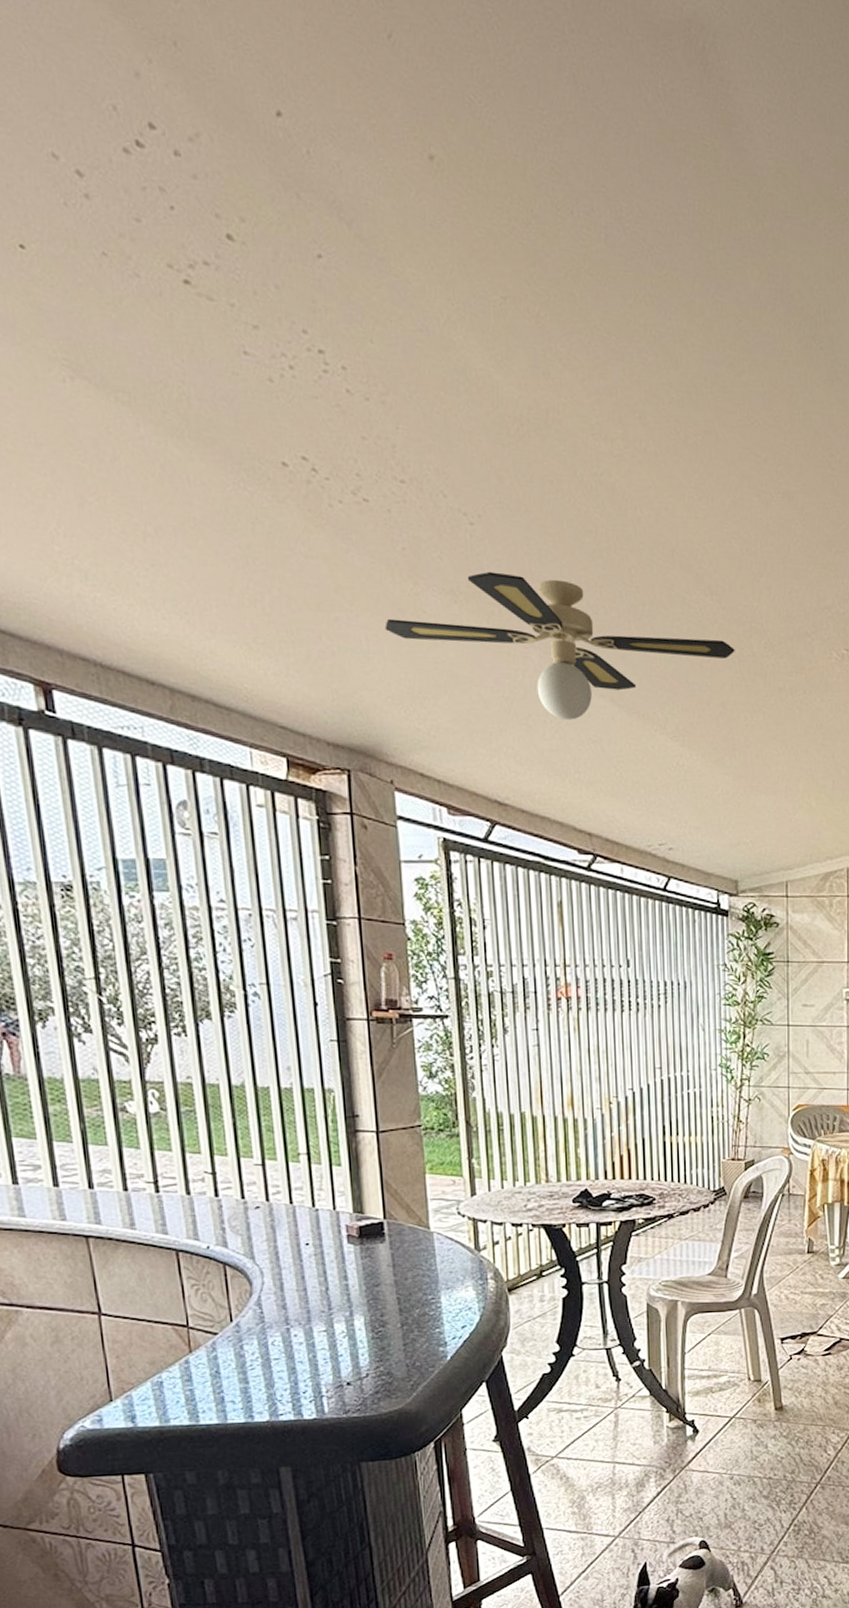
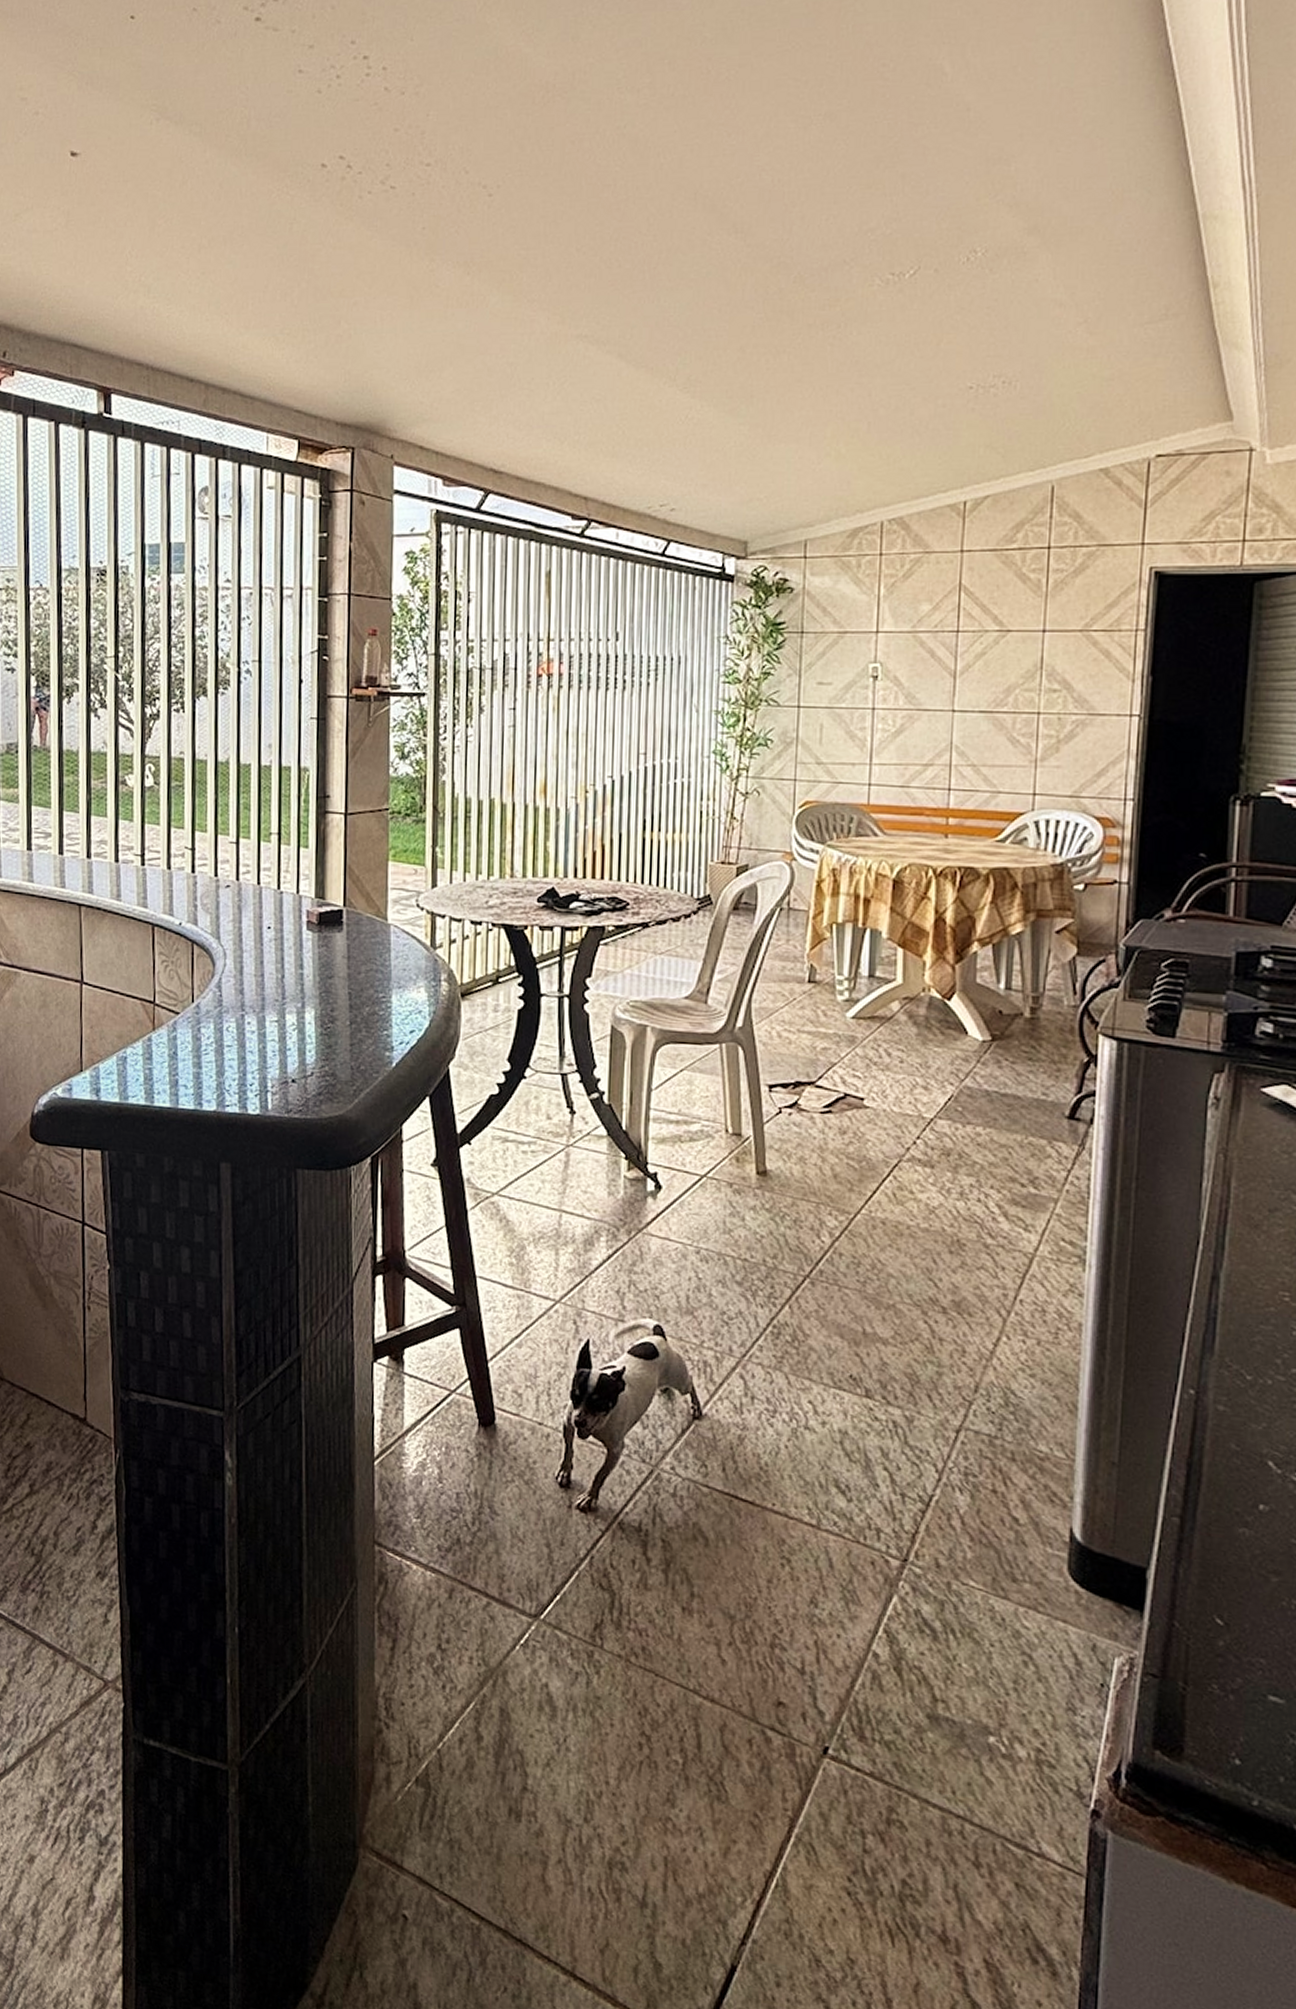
ceiling fan: present [385,571,735,720] -> none [399,238,759,380]

